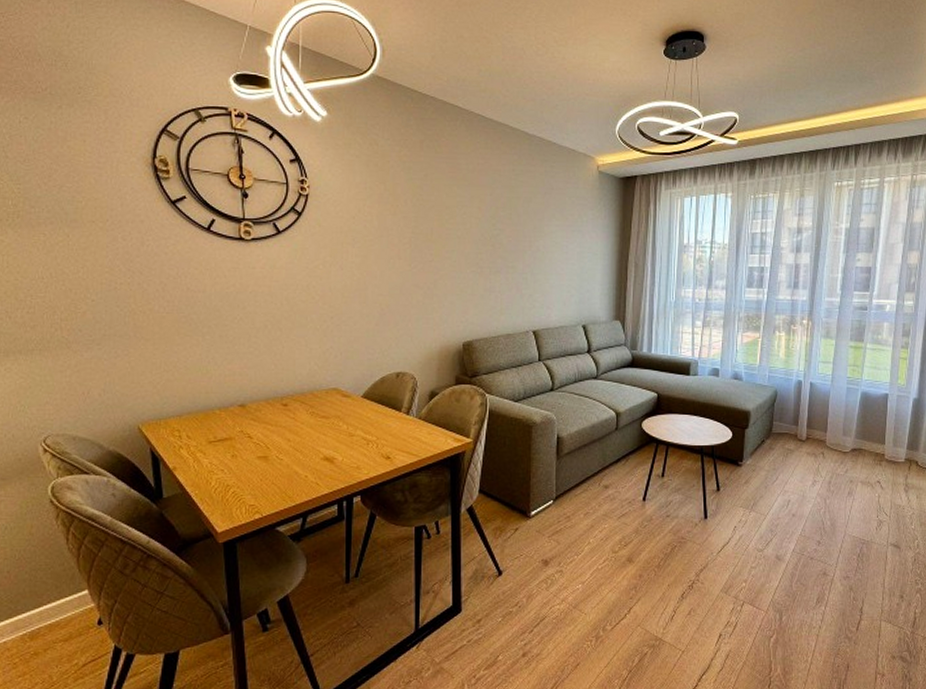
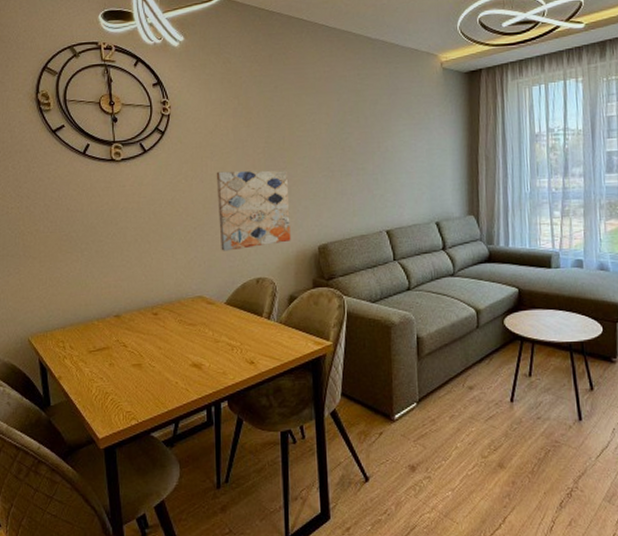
wall art: none [357,259,435,343] -> present [216,170,291,251]

